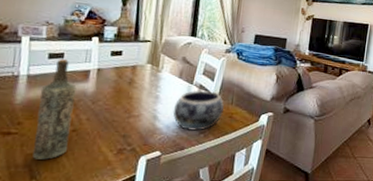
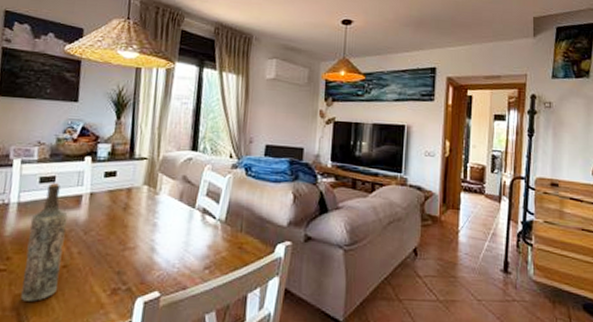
decorative bowl: present [173,90,224,131] -> none [173,215,232,266]

